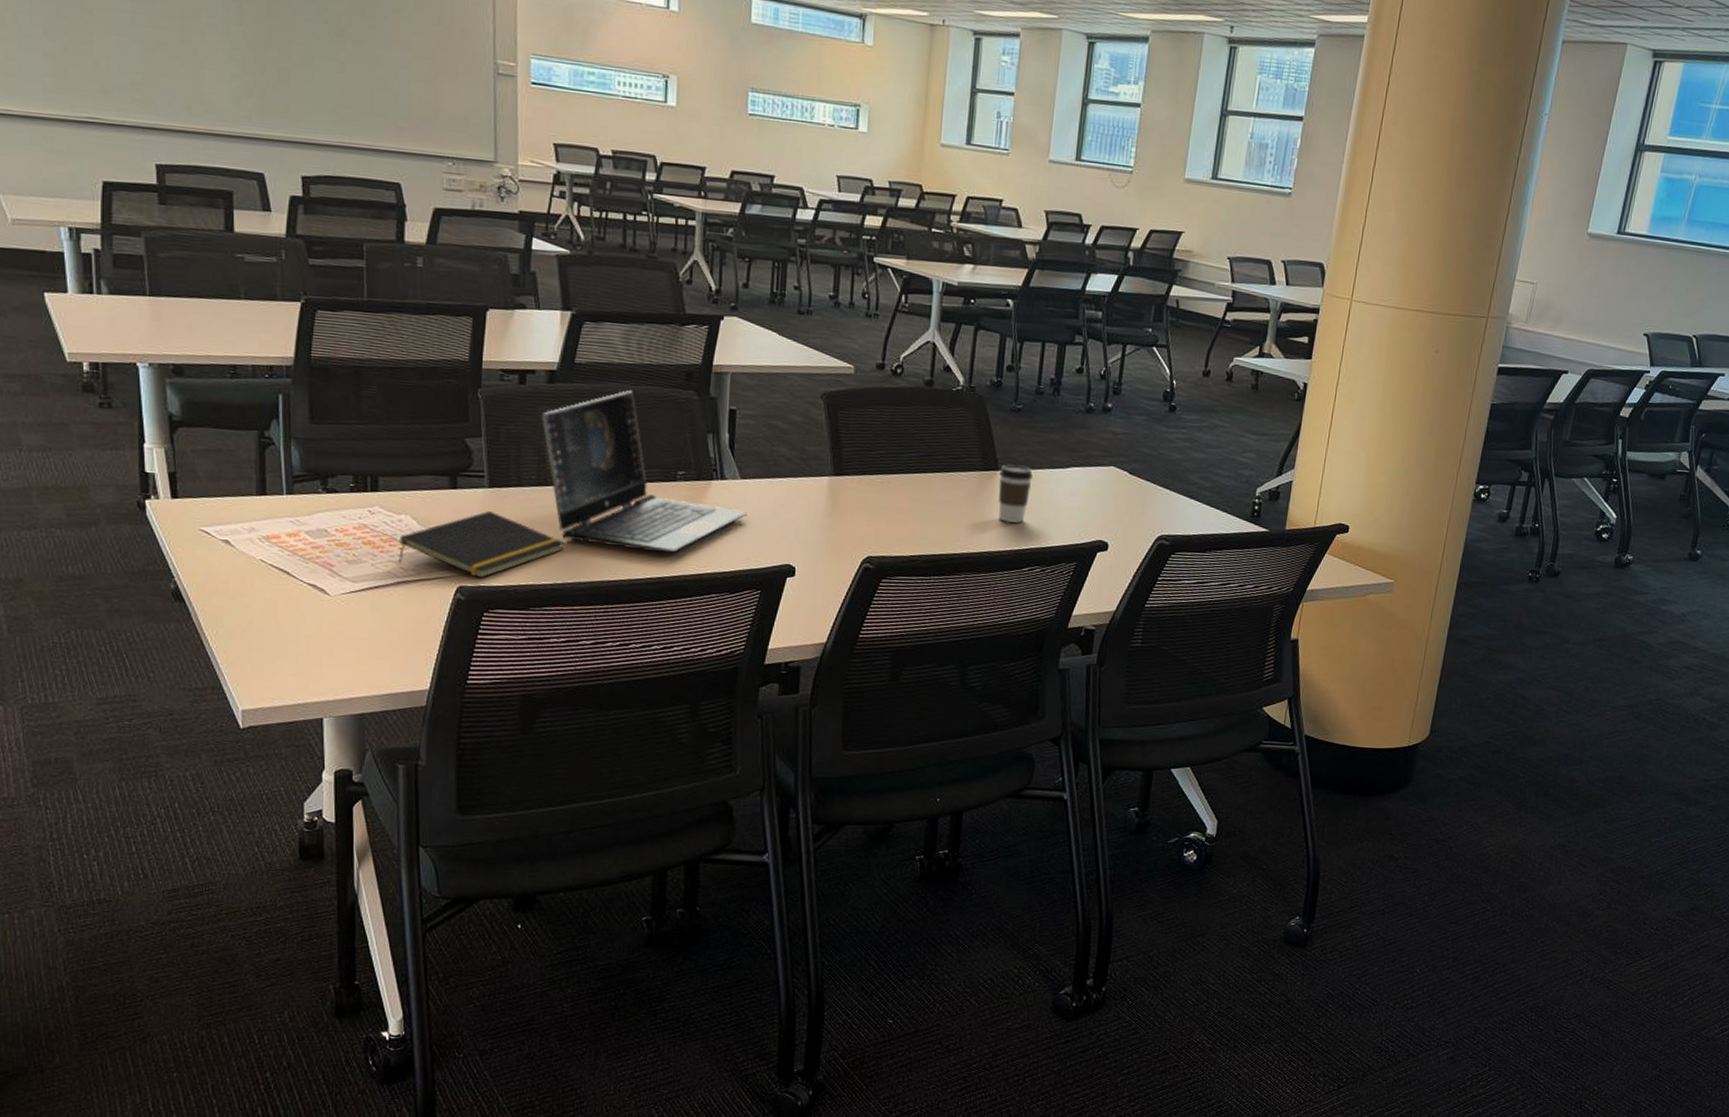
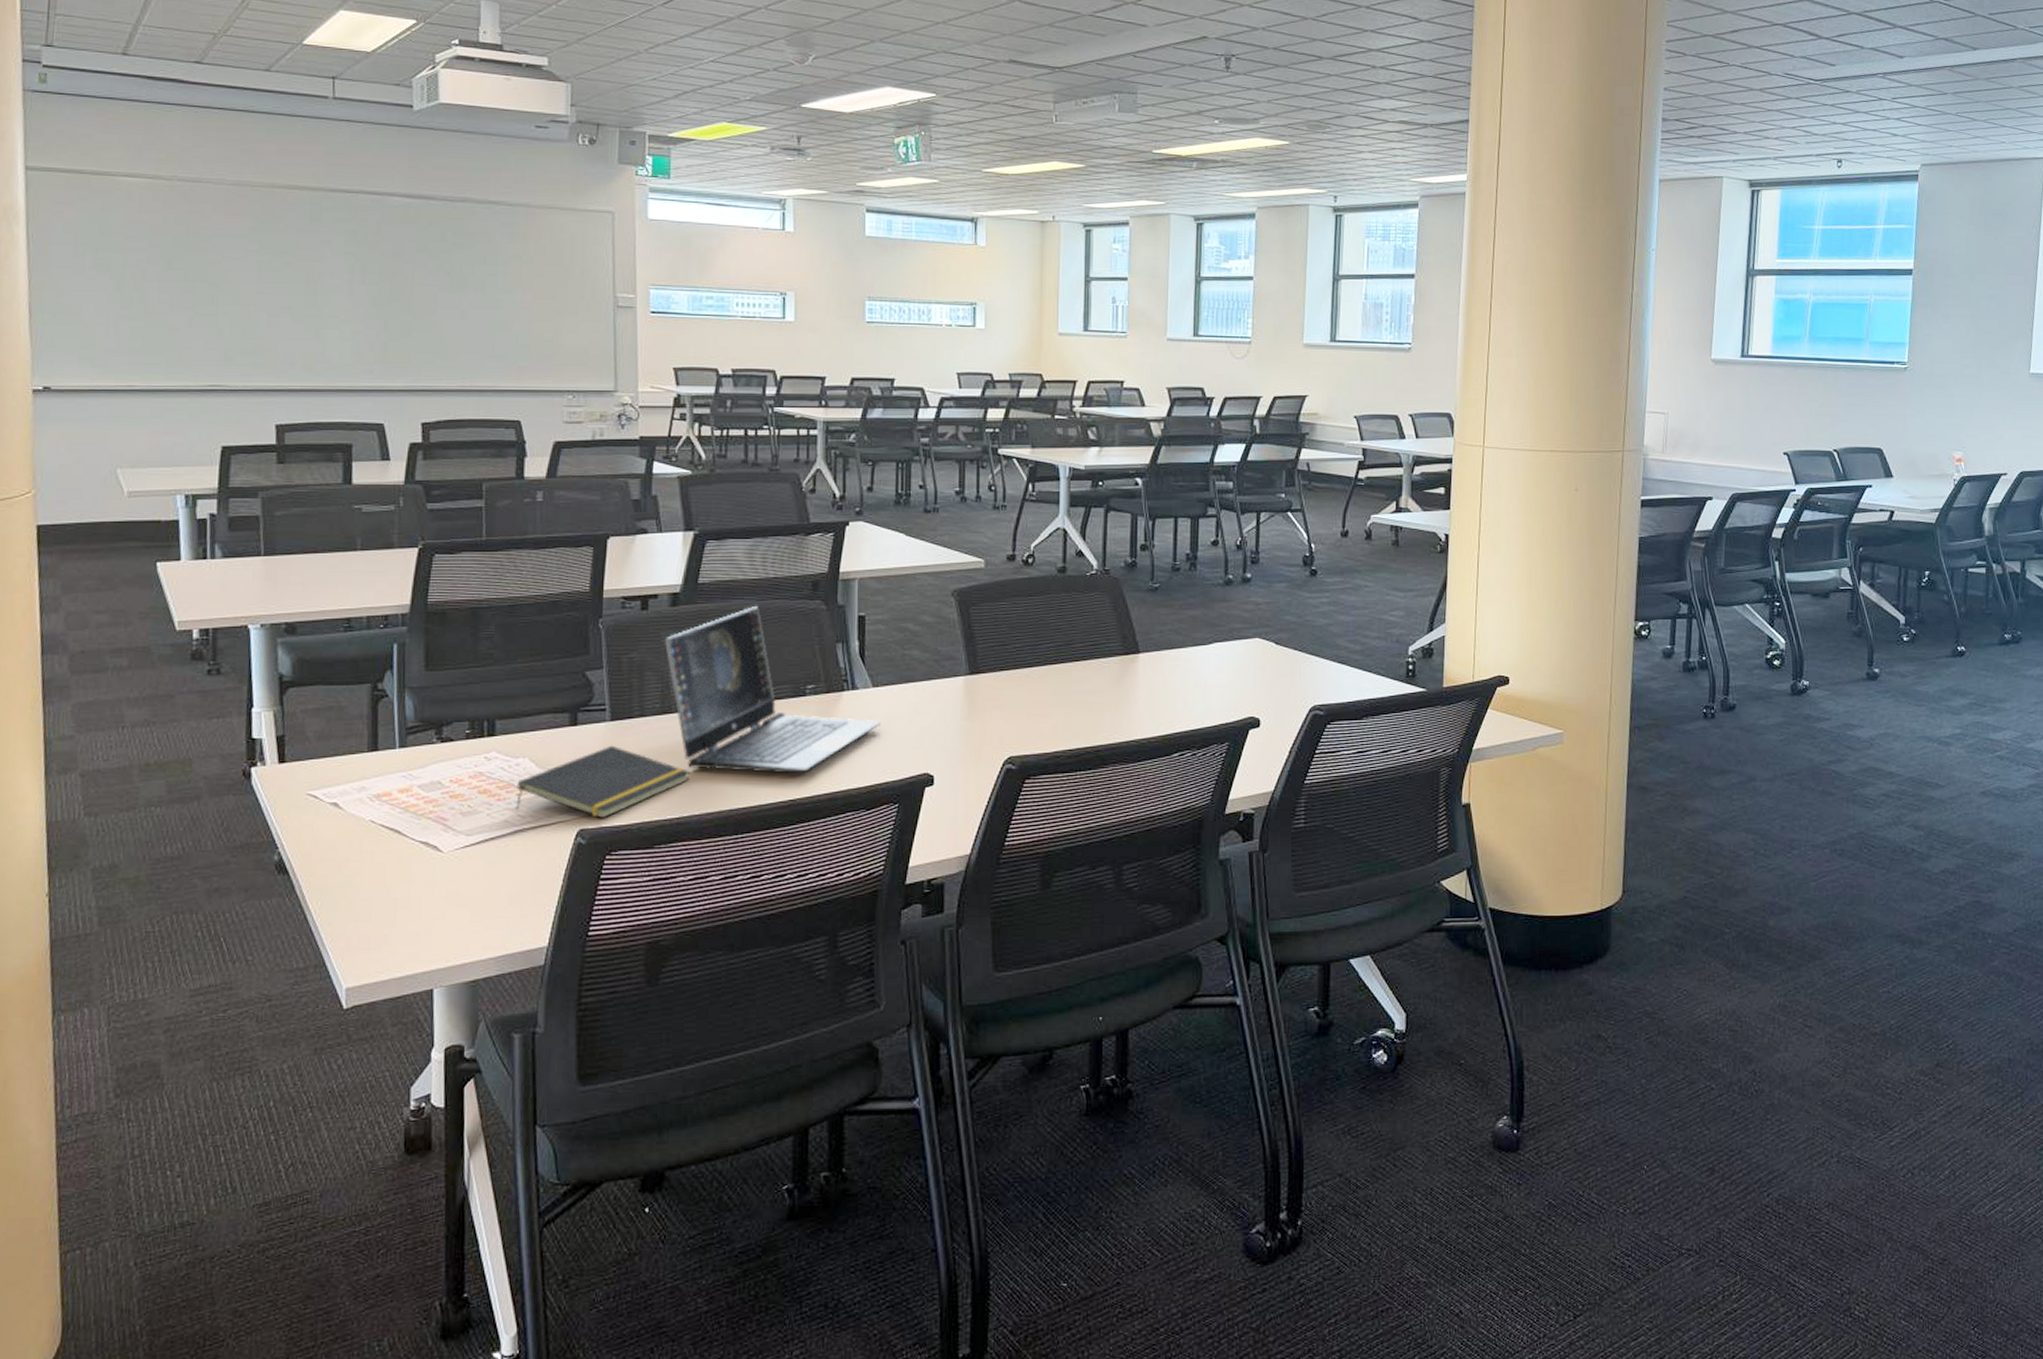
coffee cup: present [997,464,1033,524] -> none [1141,646,1175,708]

